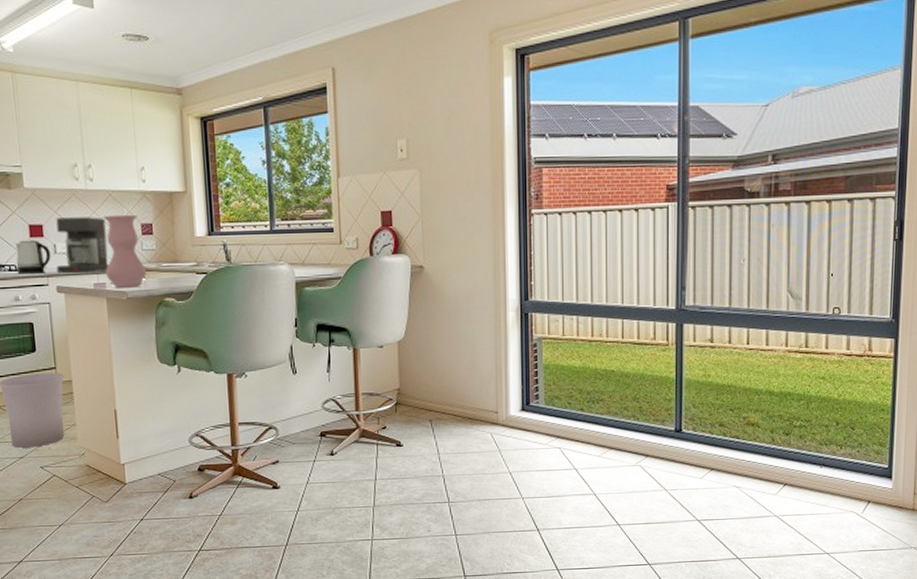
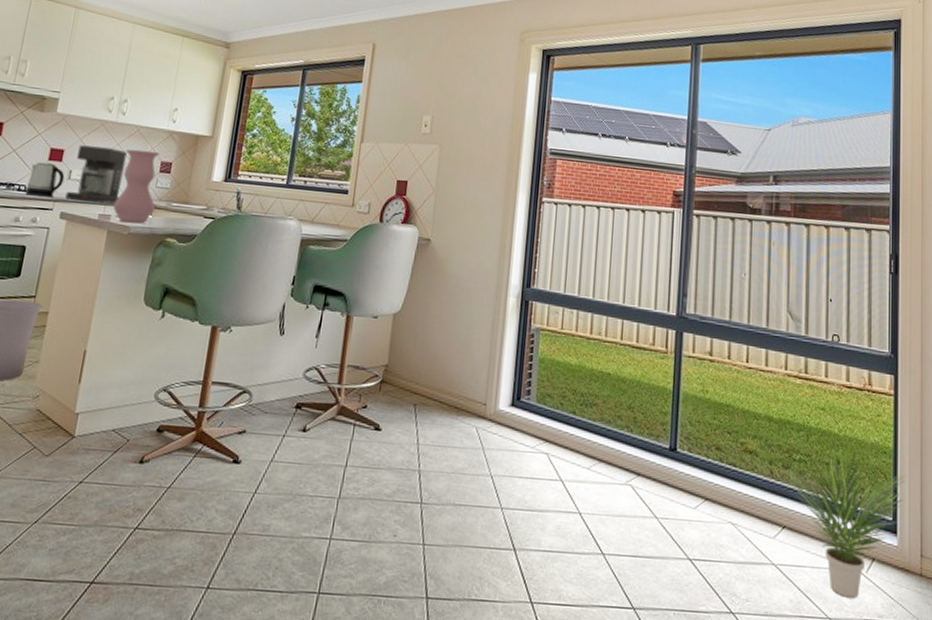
potted plant: none [784,408,902,535] -> present [783,446,905,598]

